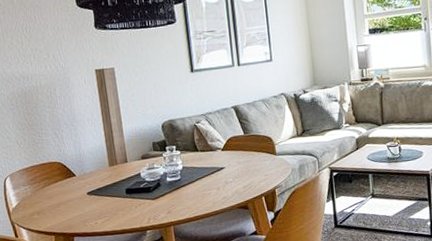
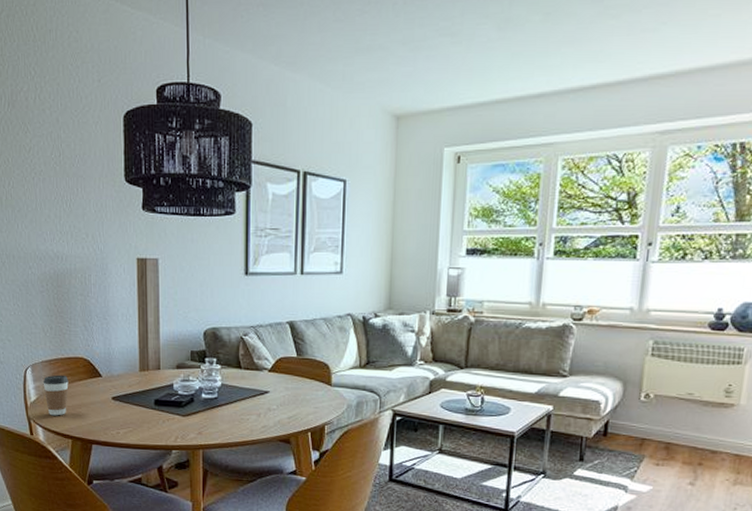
coffee cup: none [22,179,47,217] -> present [43,374,69,416]

